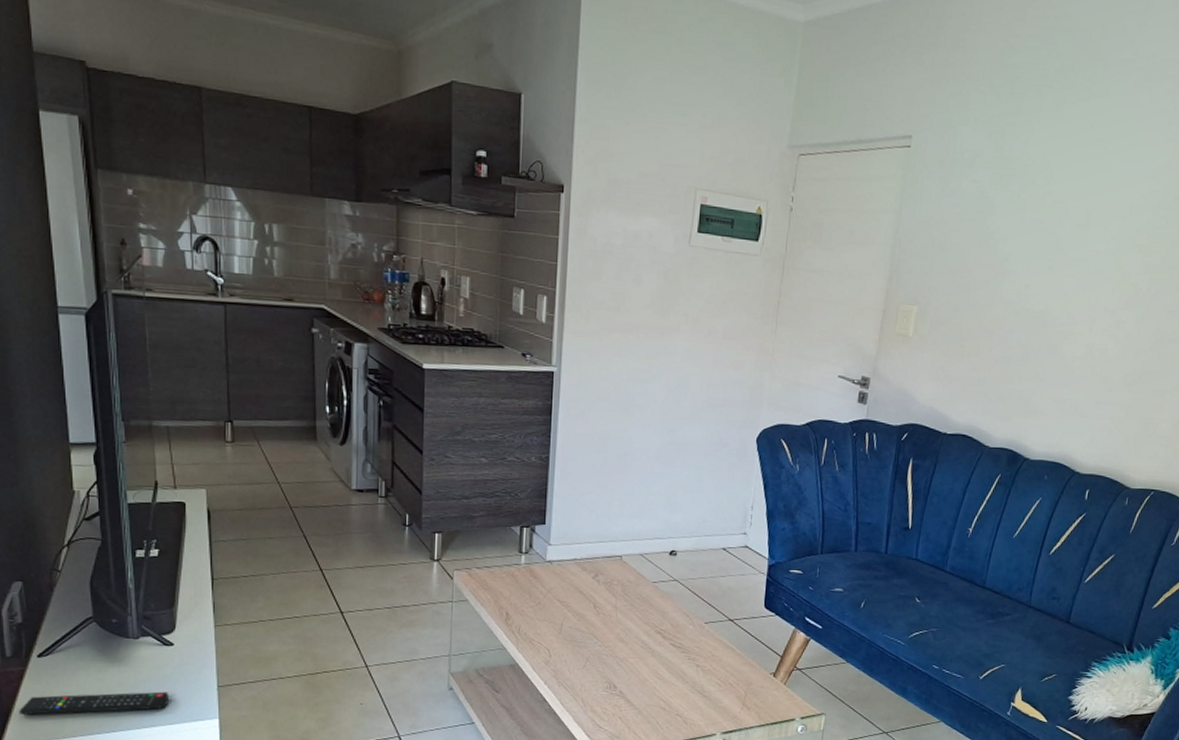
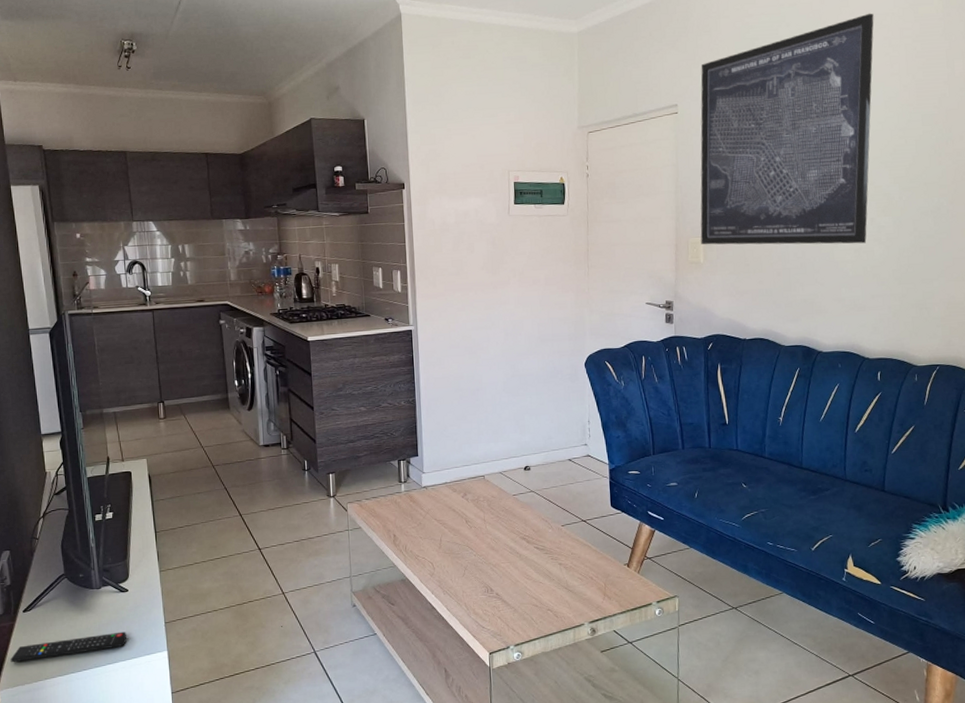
wall art: none [913,56,1161,339] -> present [700,13,874,245]

